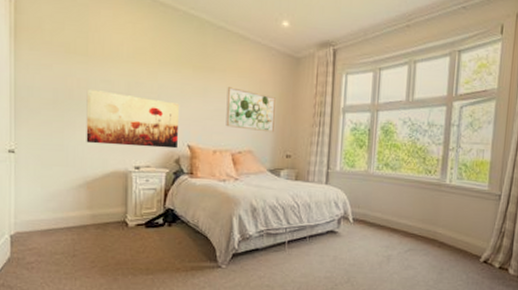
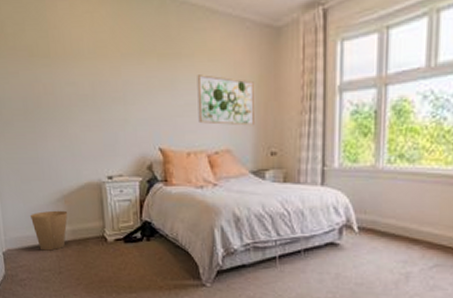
trash can: none [48,195,90,234] -> present [30,210,68,251]
wall art: present [86,88,180,149] -> none [53,93,149,154]

